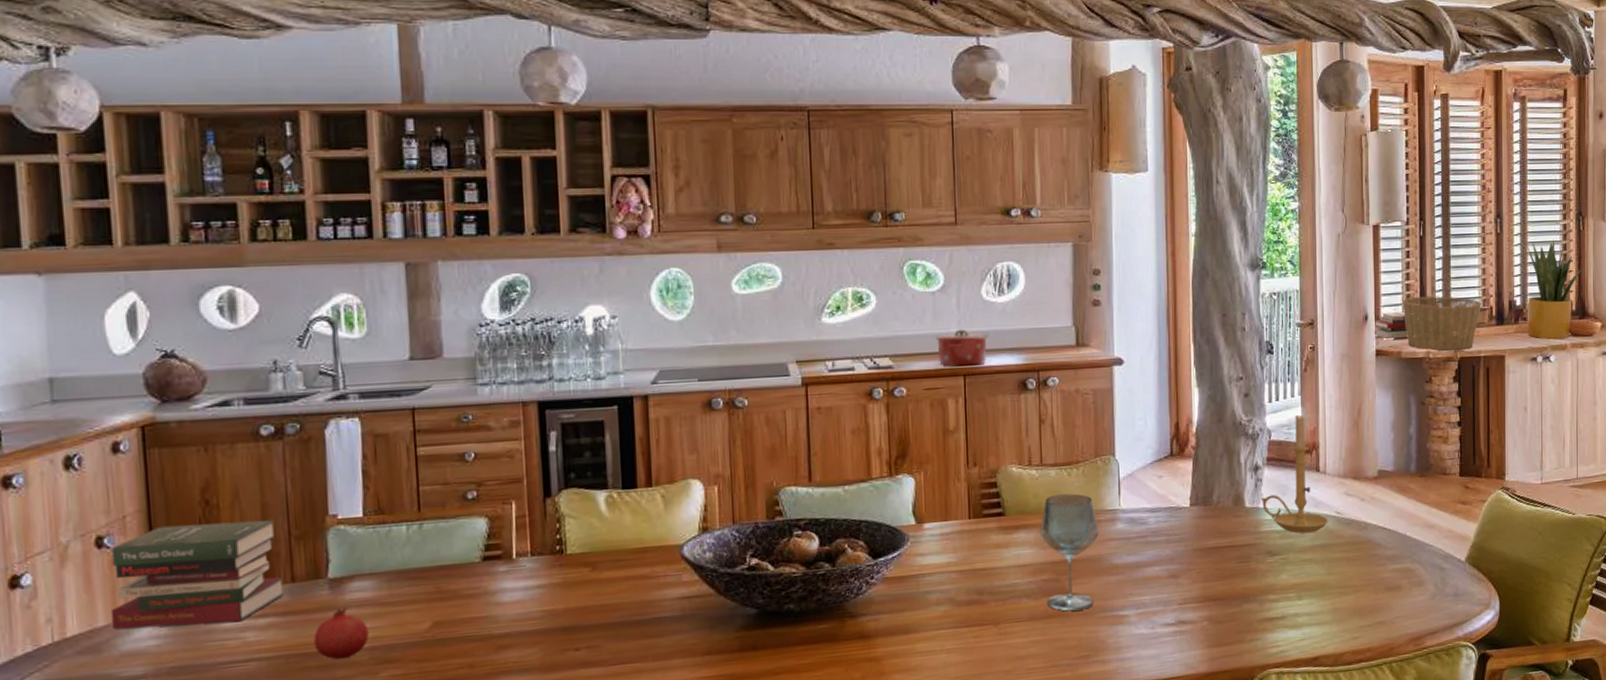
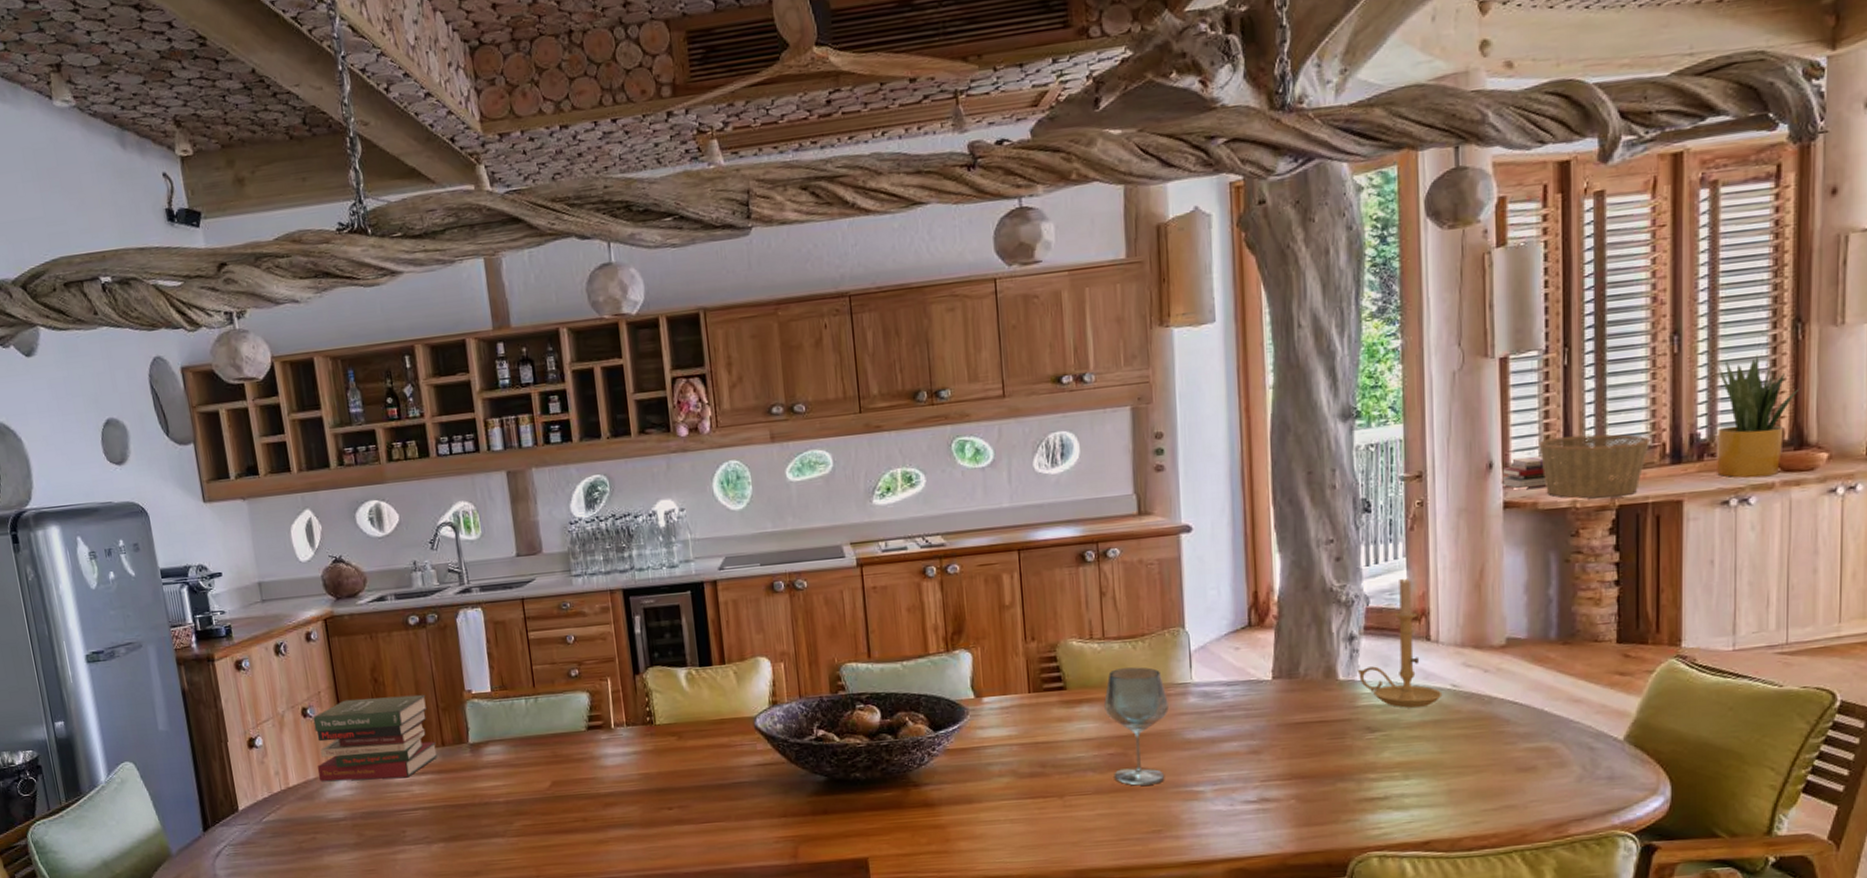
fruit: present [314,607,369,660] -> none [462,767,504,811]
casserole: present [935,329,989,367] -> none [987,503,1043,542]

